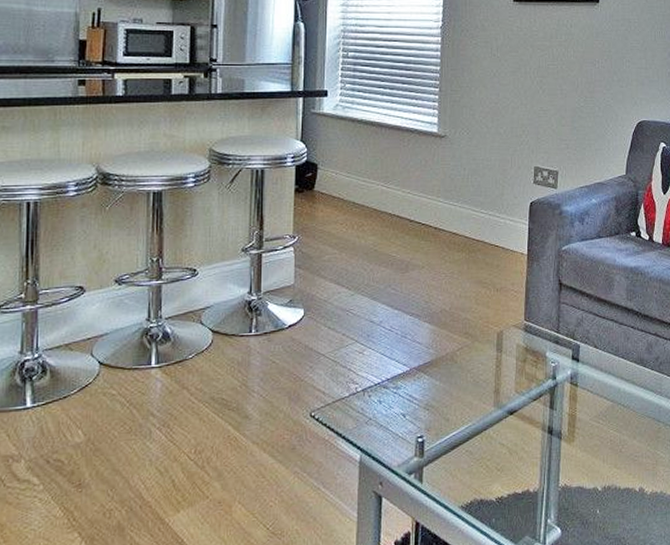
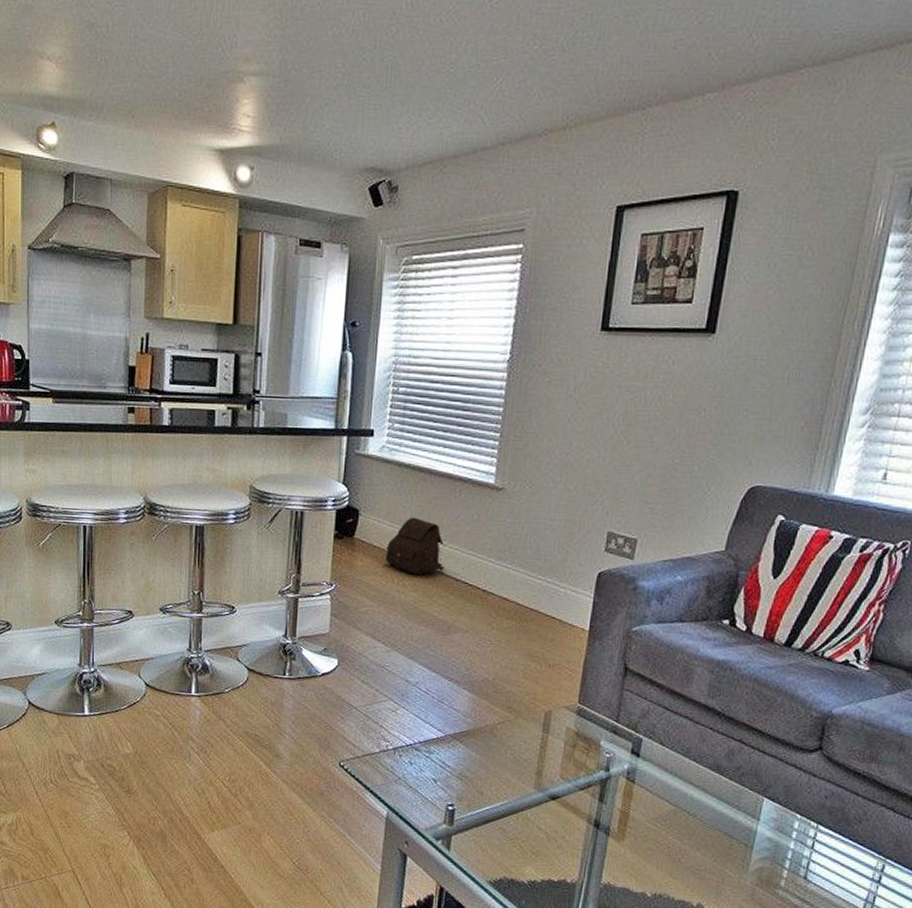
satchel: none [345,167,400,220] -> present [385,517,445,575]

